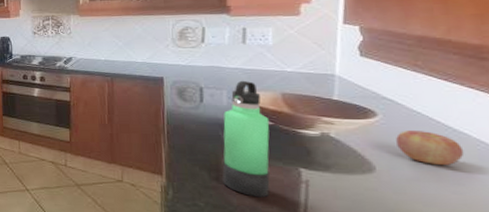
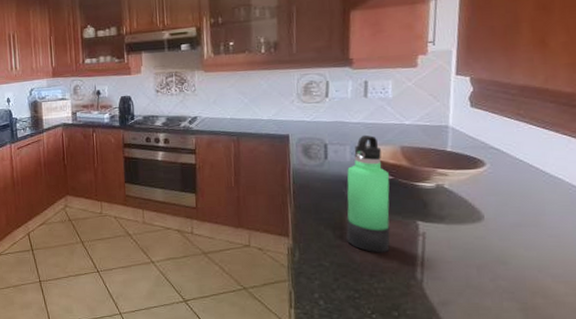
apple: present [396,129,465,166] -> none [502,177,559,211]

